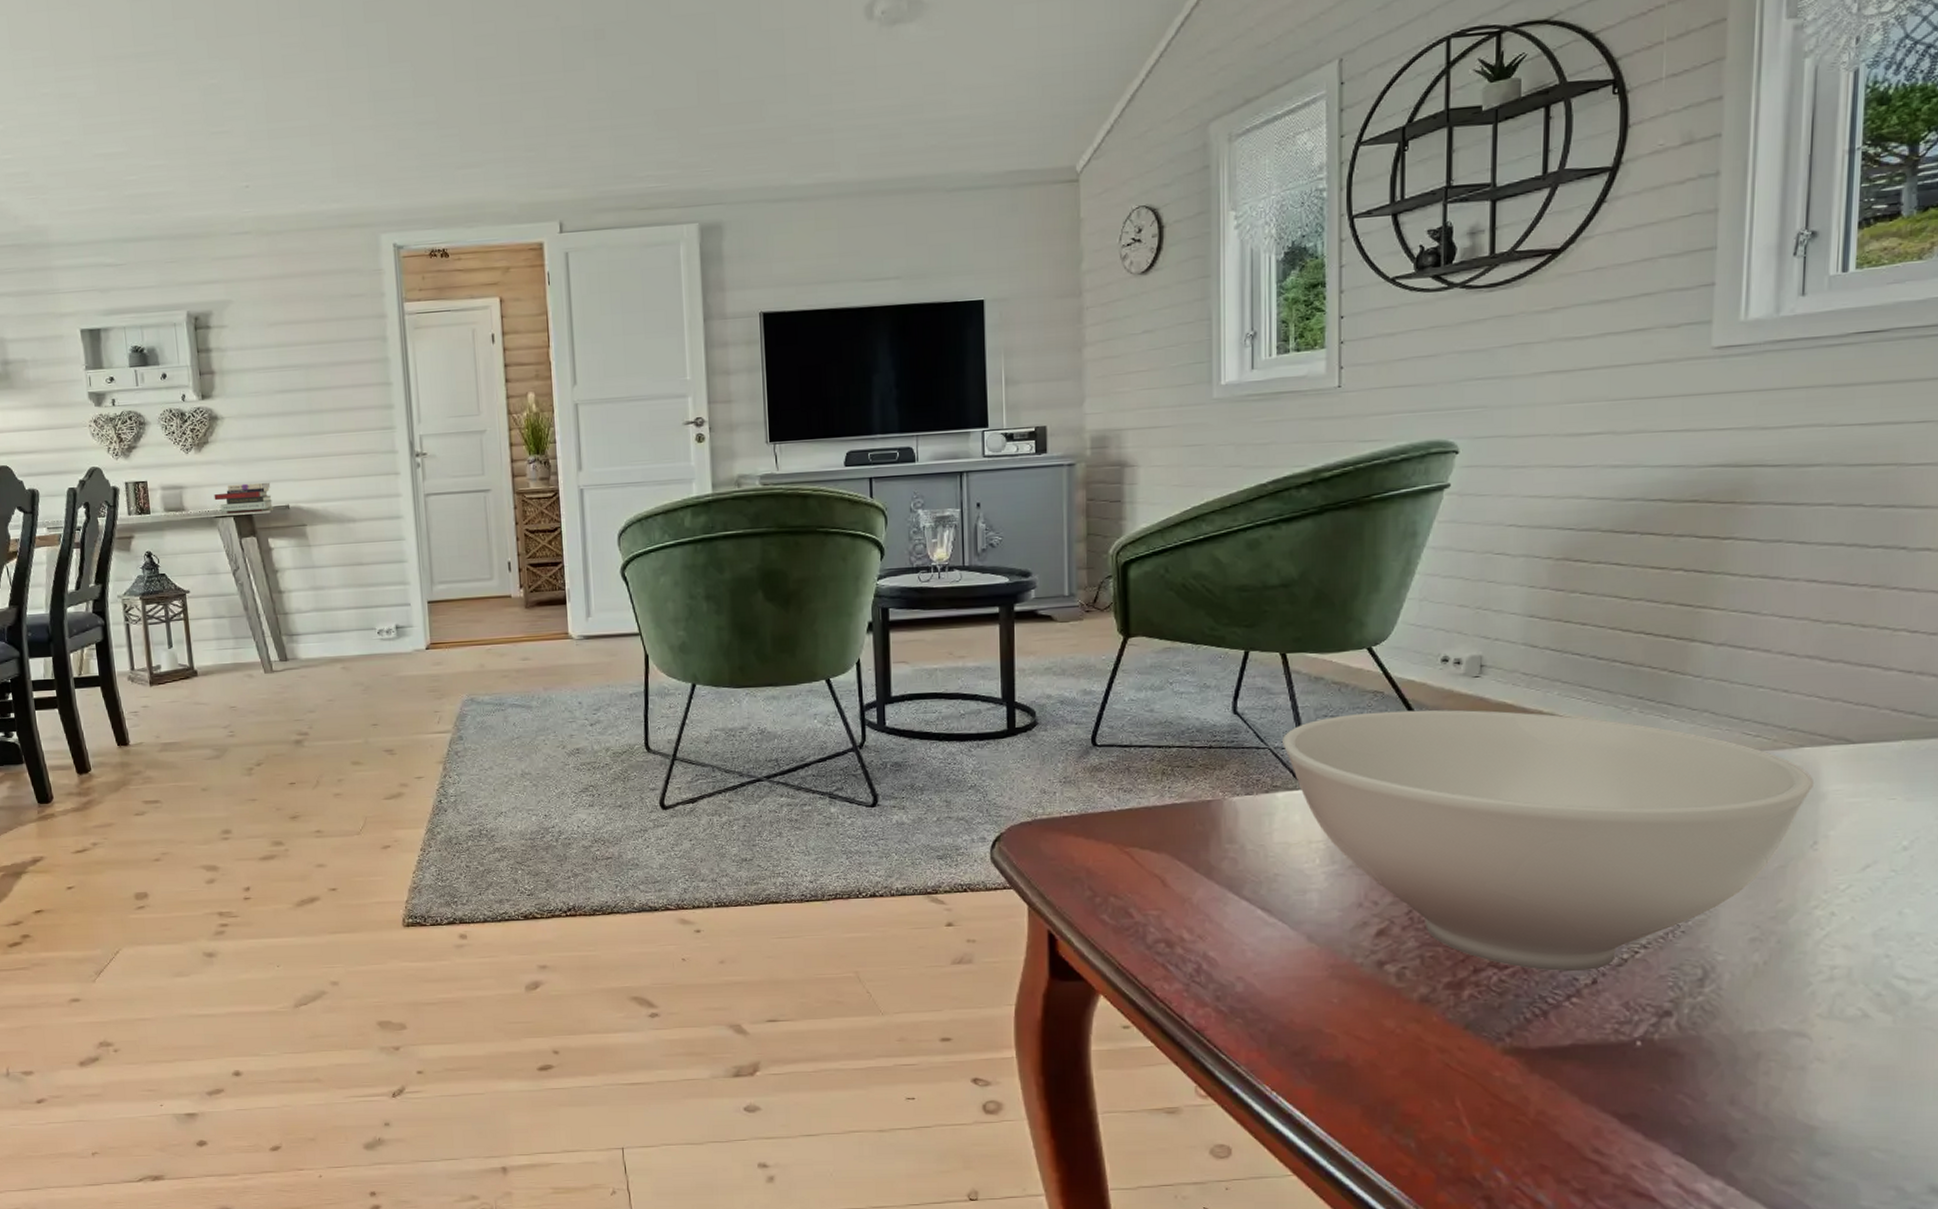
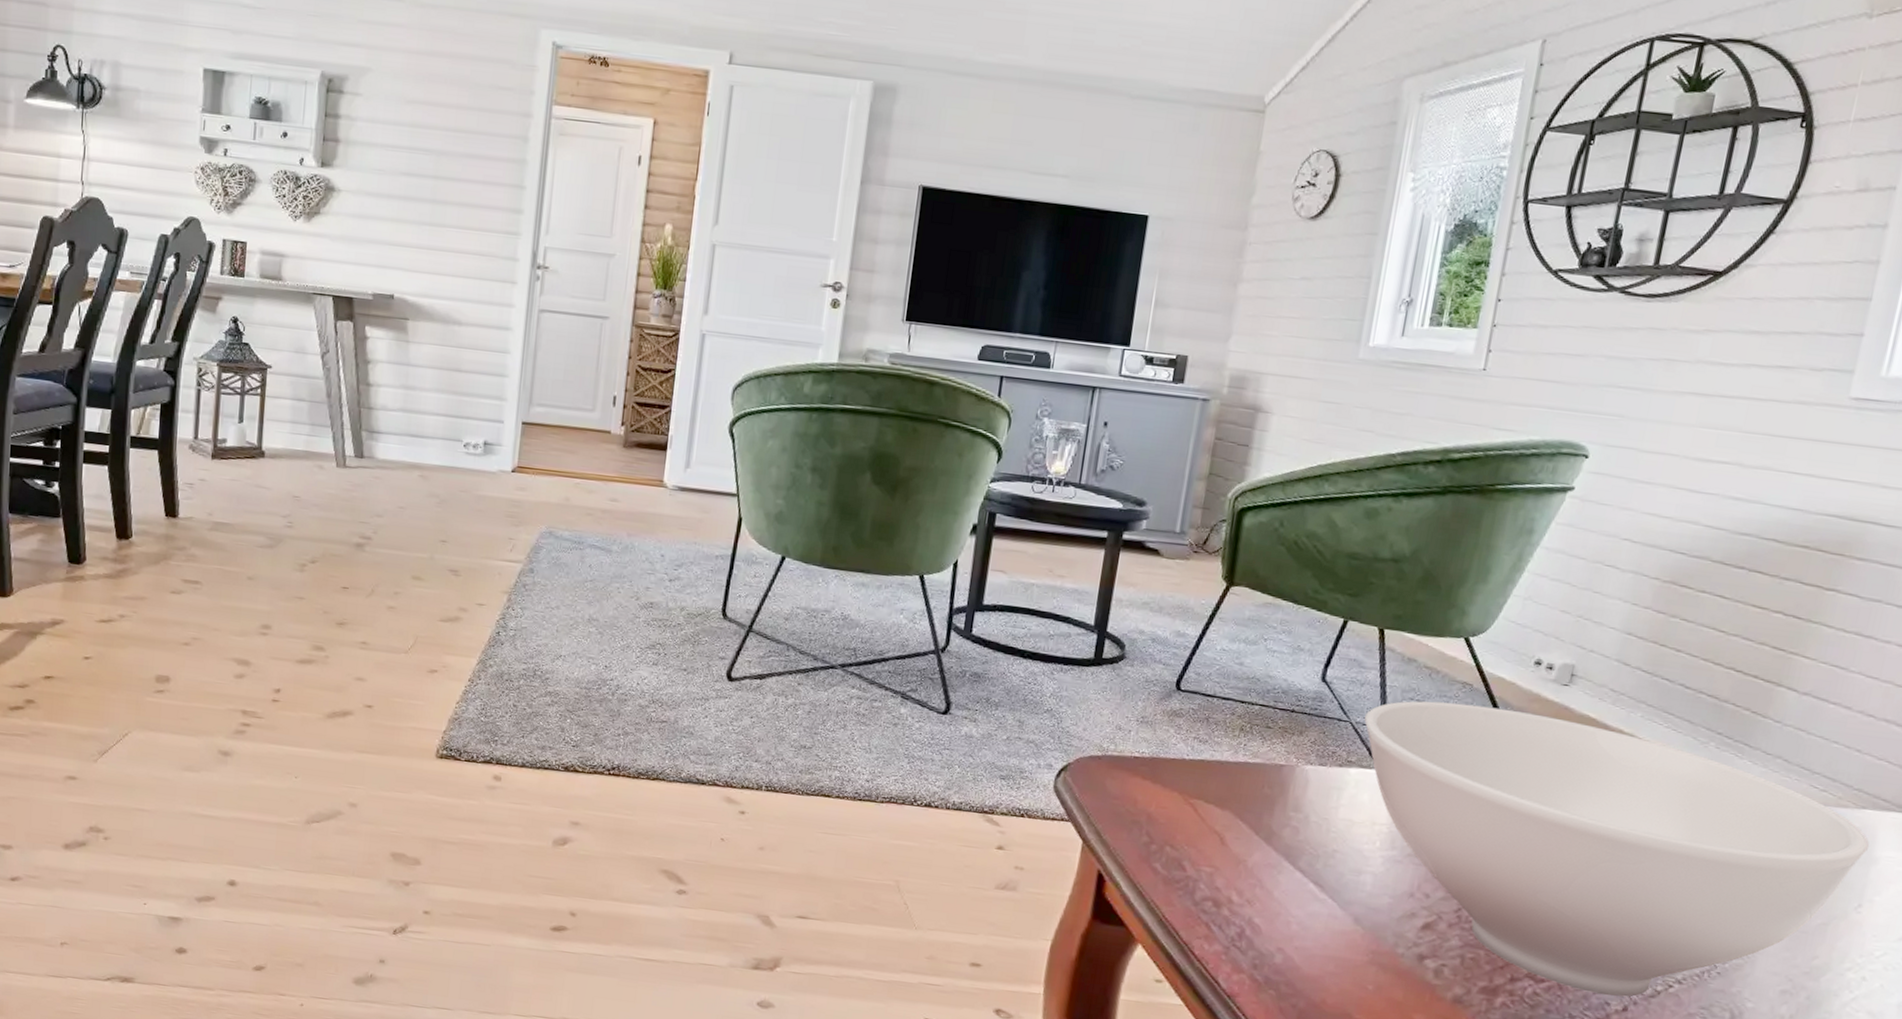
books: present [214,482,274,514] -> none [315,262,379,298]

